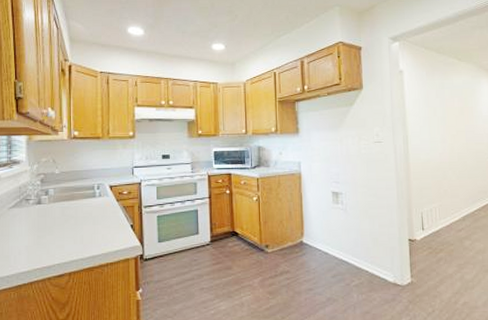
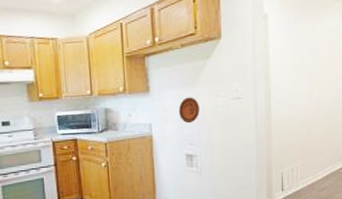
decorative plate: none [325,139,344,163] -> present [178,97,199,124]

